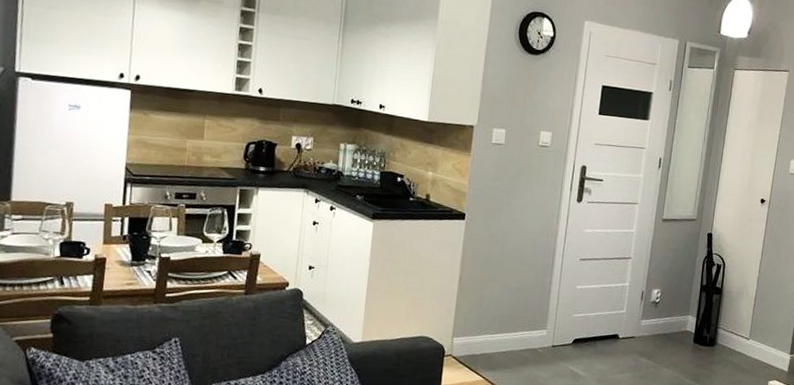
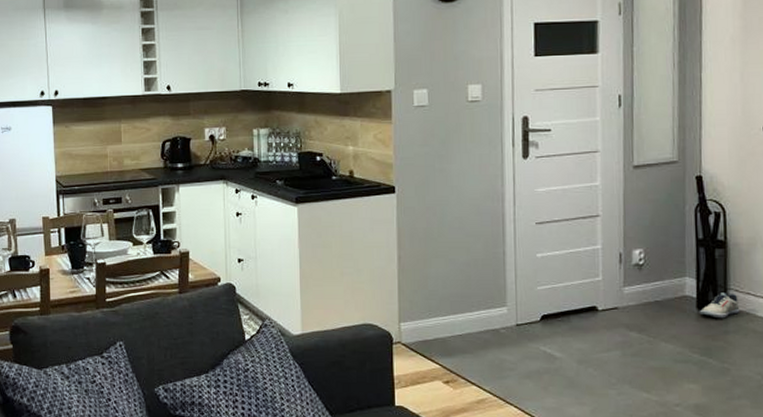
shoe: none [695,330,725,352] -> present [700,293,740,319]

